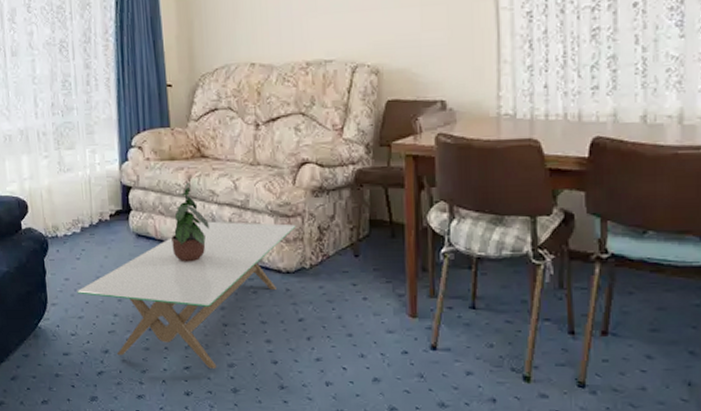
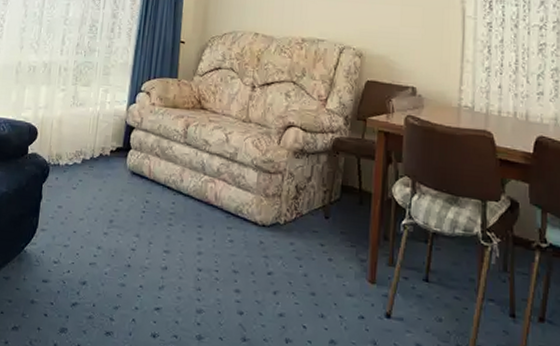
coffee table: present [77,221,297,369] -> none [67,167,277,313]
potted plant: present [170,183,209,263] -> none [162,130,199,205]

